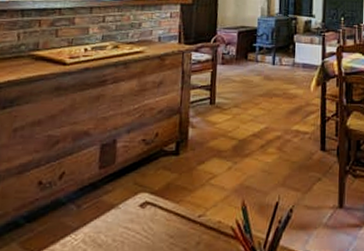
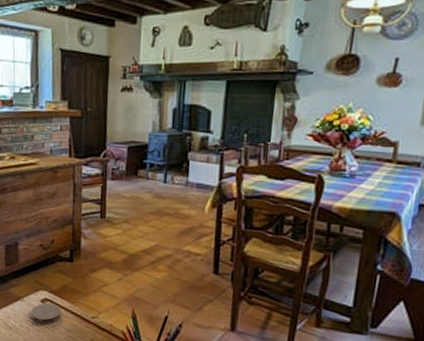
coaster: none [126,207,164,234] -> present [31,303,62,324]

